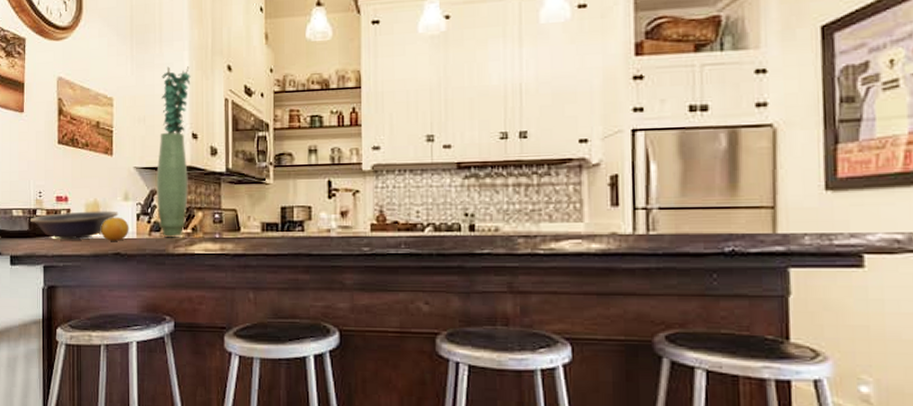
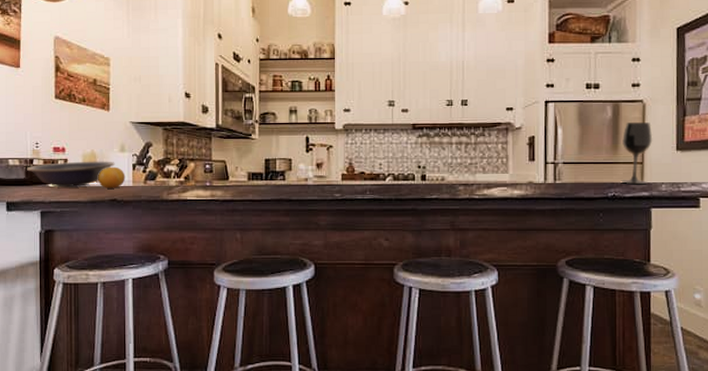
vase: present [156,66,191,237] -> none [151,32,184,185]
wine glass: none [742,153,789,237] -> present [620,122,653,185]

